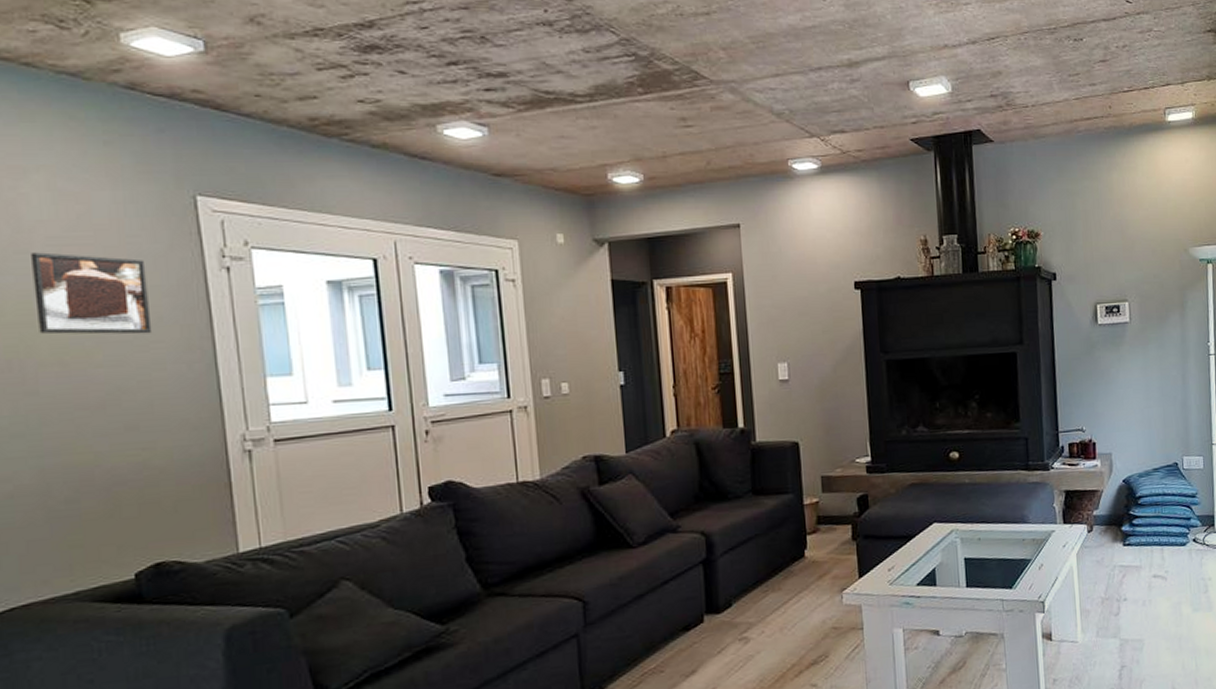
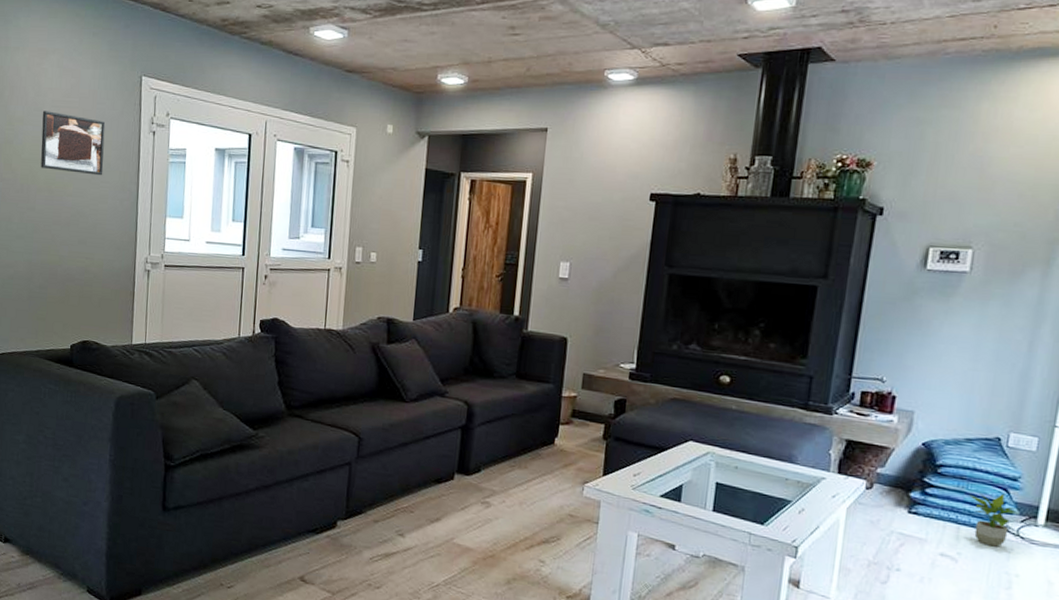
potted plant: none [1165,510,1202,559] -> present [969,492,1020,547]

